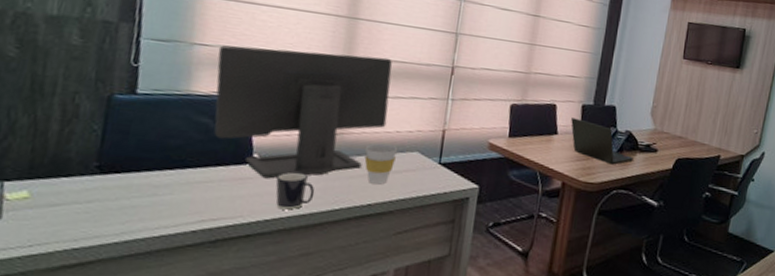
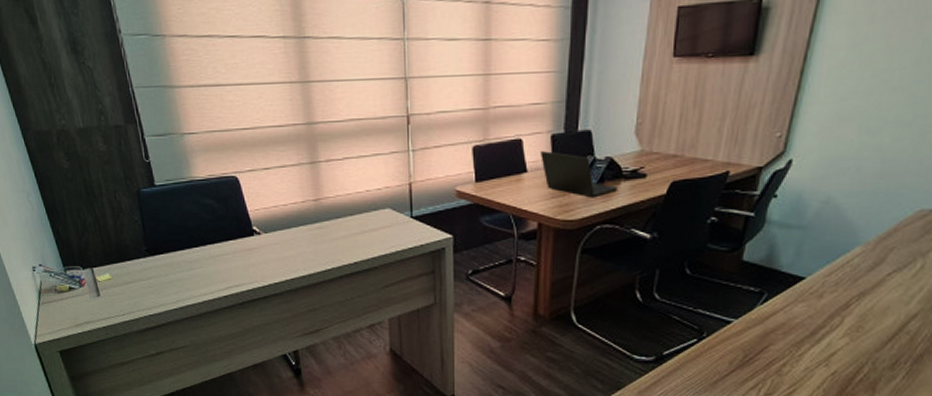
computer monitor: present [214,45,392,179] -> none [203,117,356,248]
mug: present [275,172,315,210] -> none [275,239,309,273]
cup: present [364,143,399,186] -> none [341,204,371,245]

